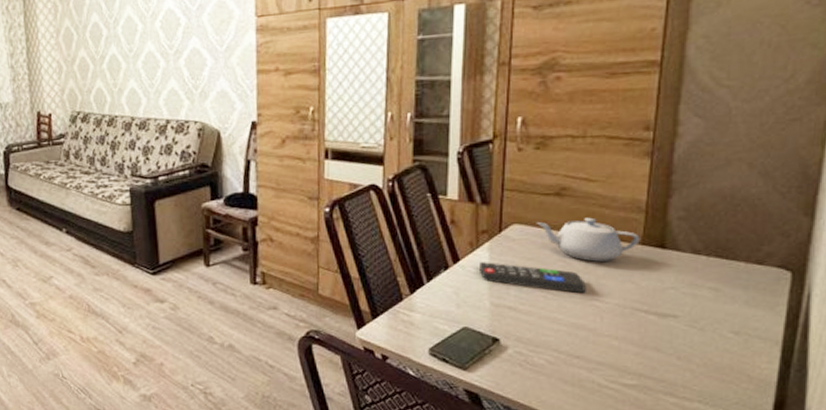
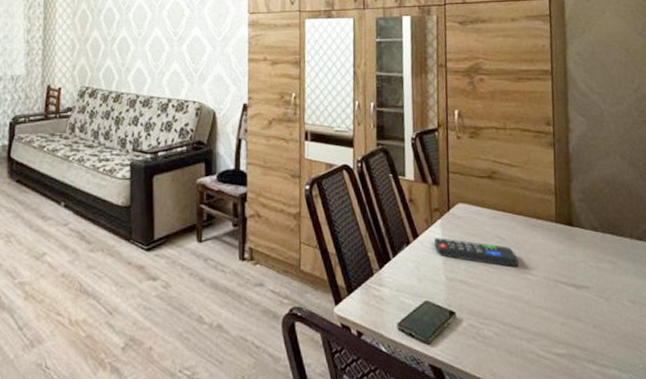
teapot: present [536,217,640,262] -> none [475,198,554,238]

